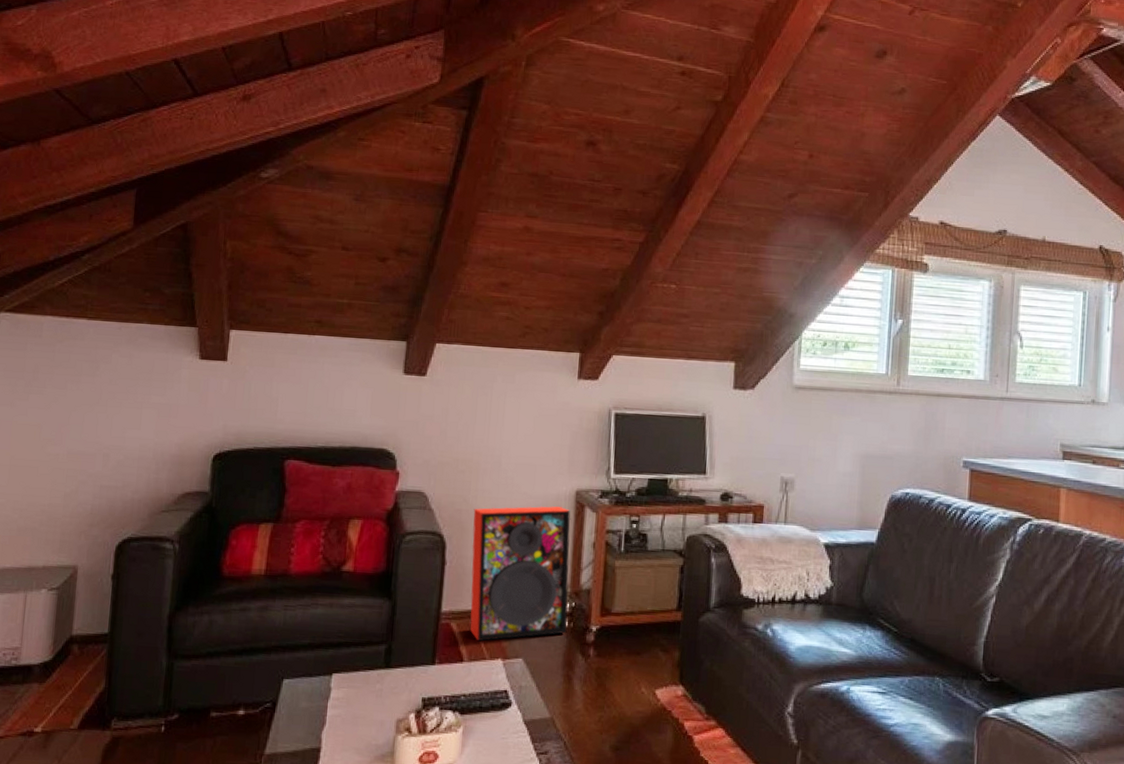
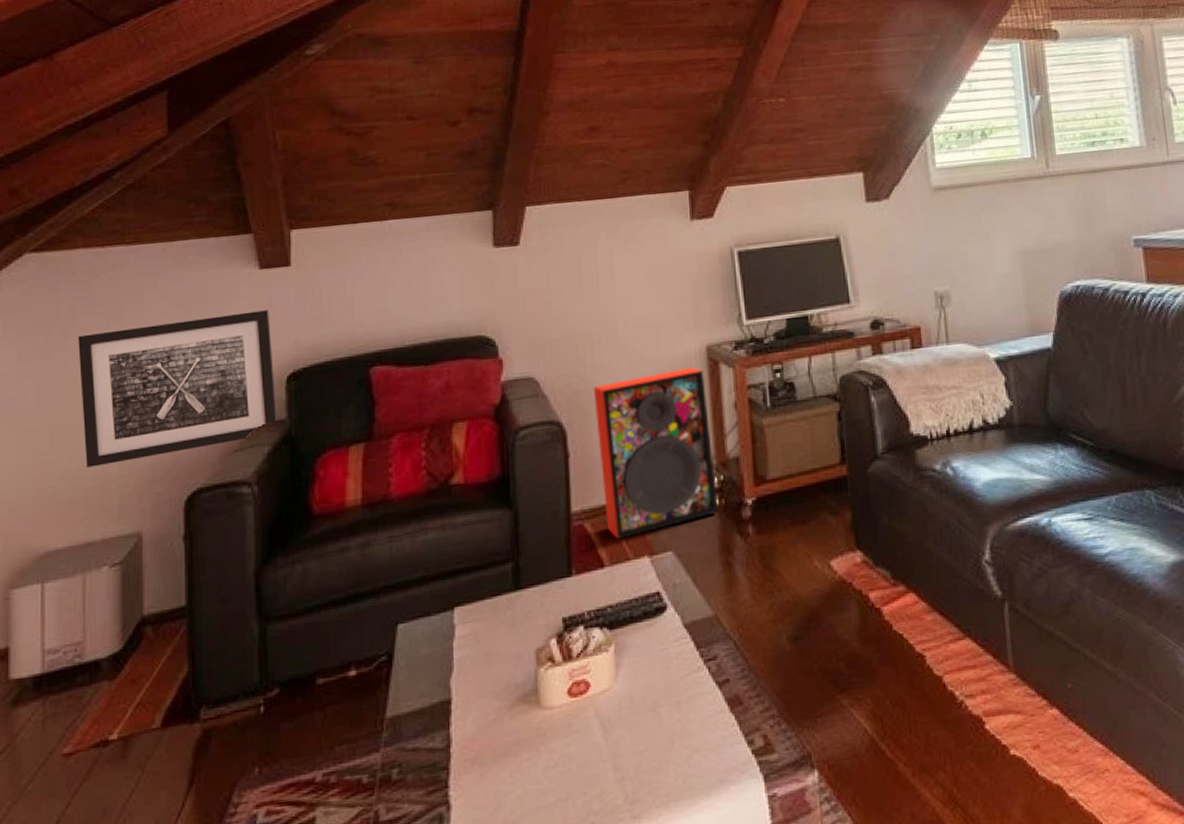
wall art: none [36,390,204,505] -> present [78,310,277,468]

